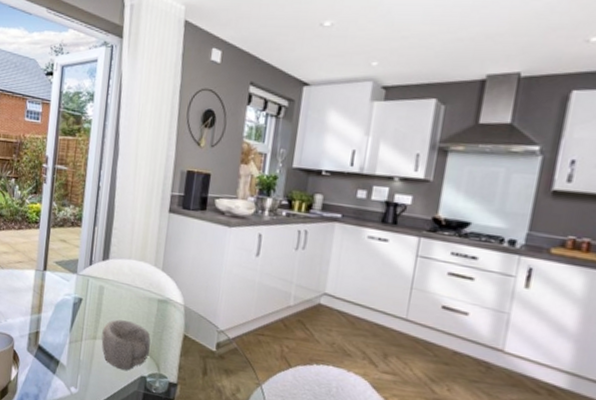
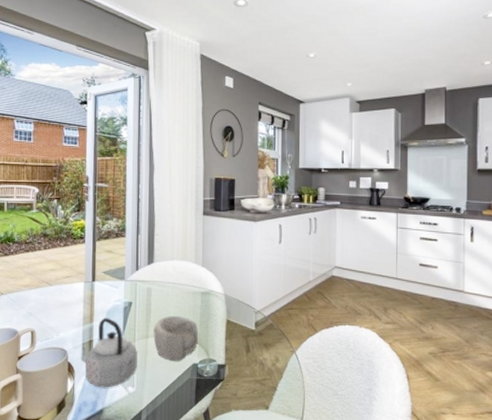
teapot: none [29,310,84,384] -> present [85,318,137,388]

